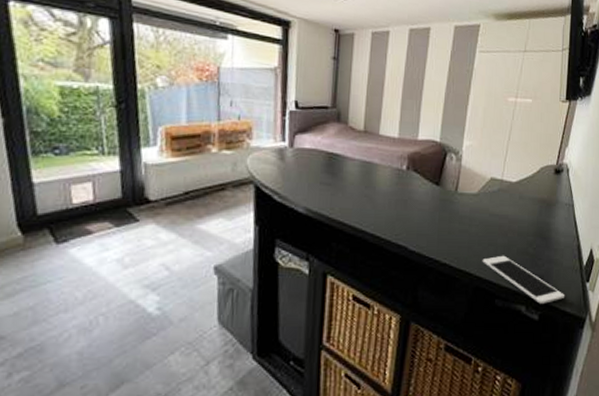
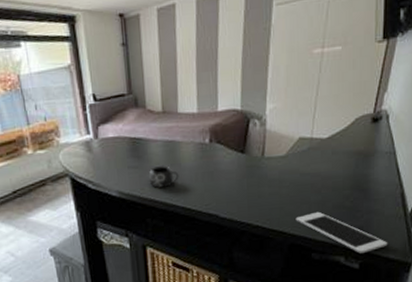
mug: none [340,186,372,210] -> present [148,166,179,188]

